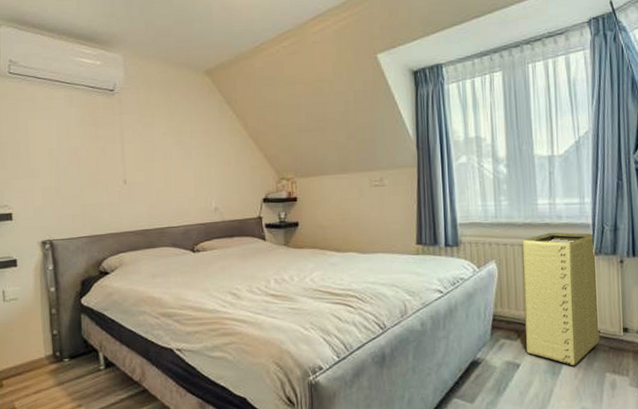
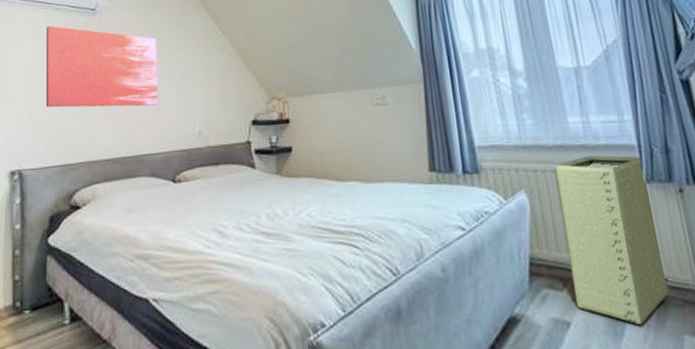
wall art: none [67,105,178,184] -> present [45,25,159,108]

